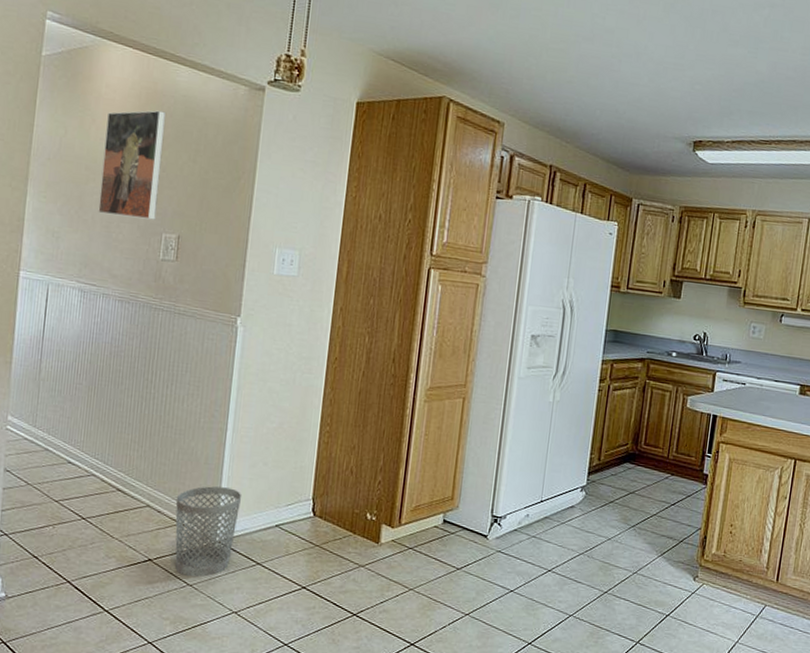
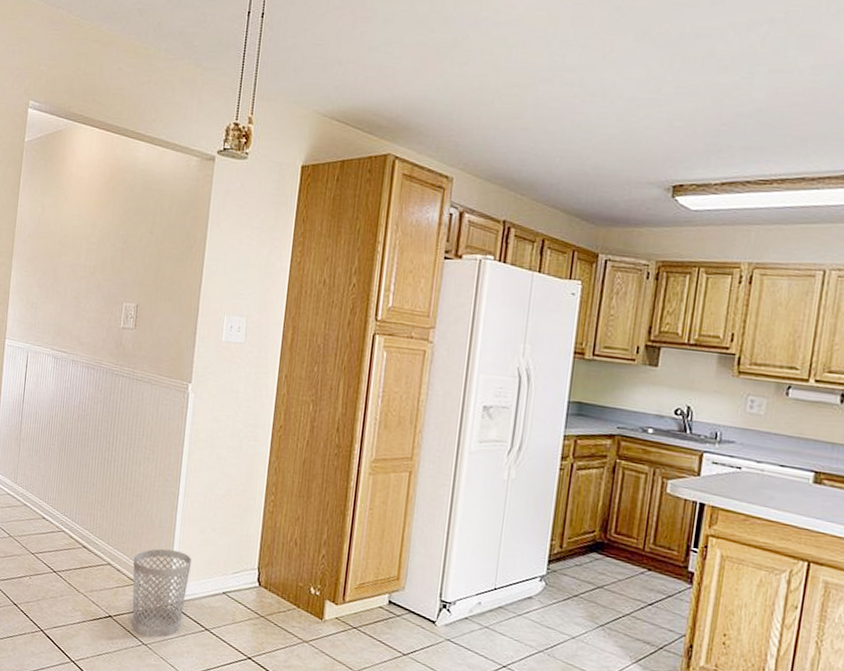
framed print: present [98,110,167,220] -> none [69,185,128,290]

